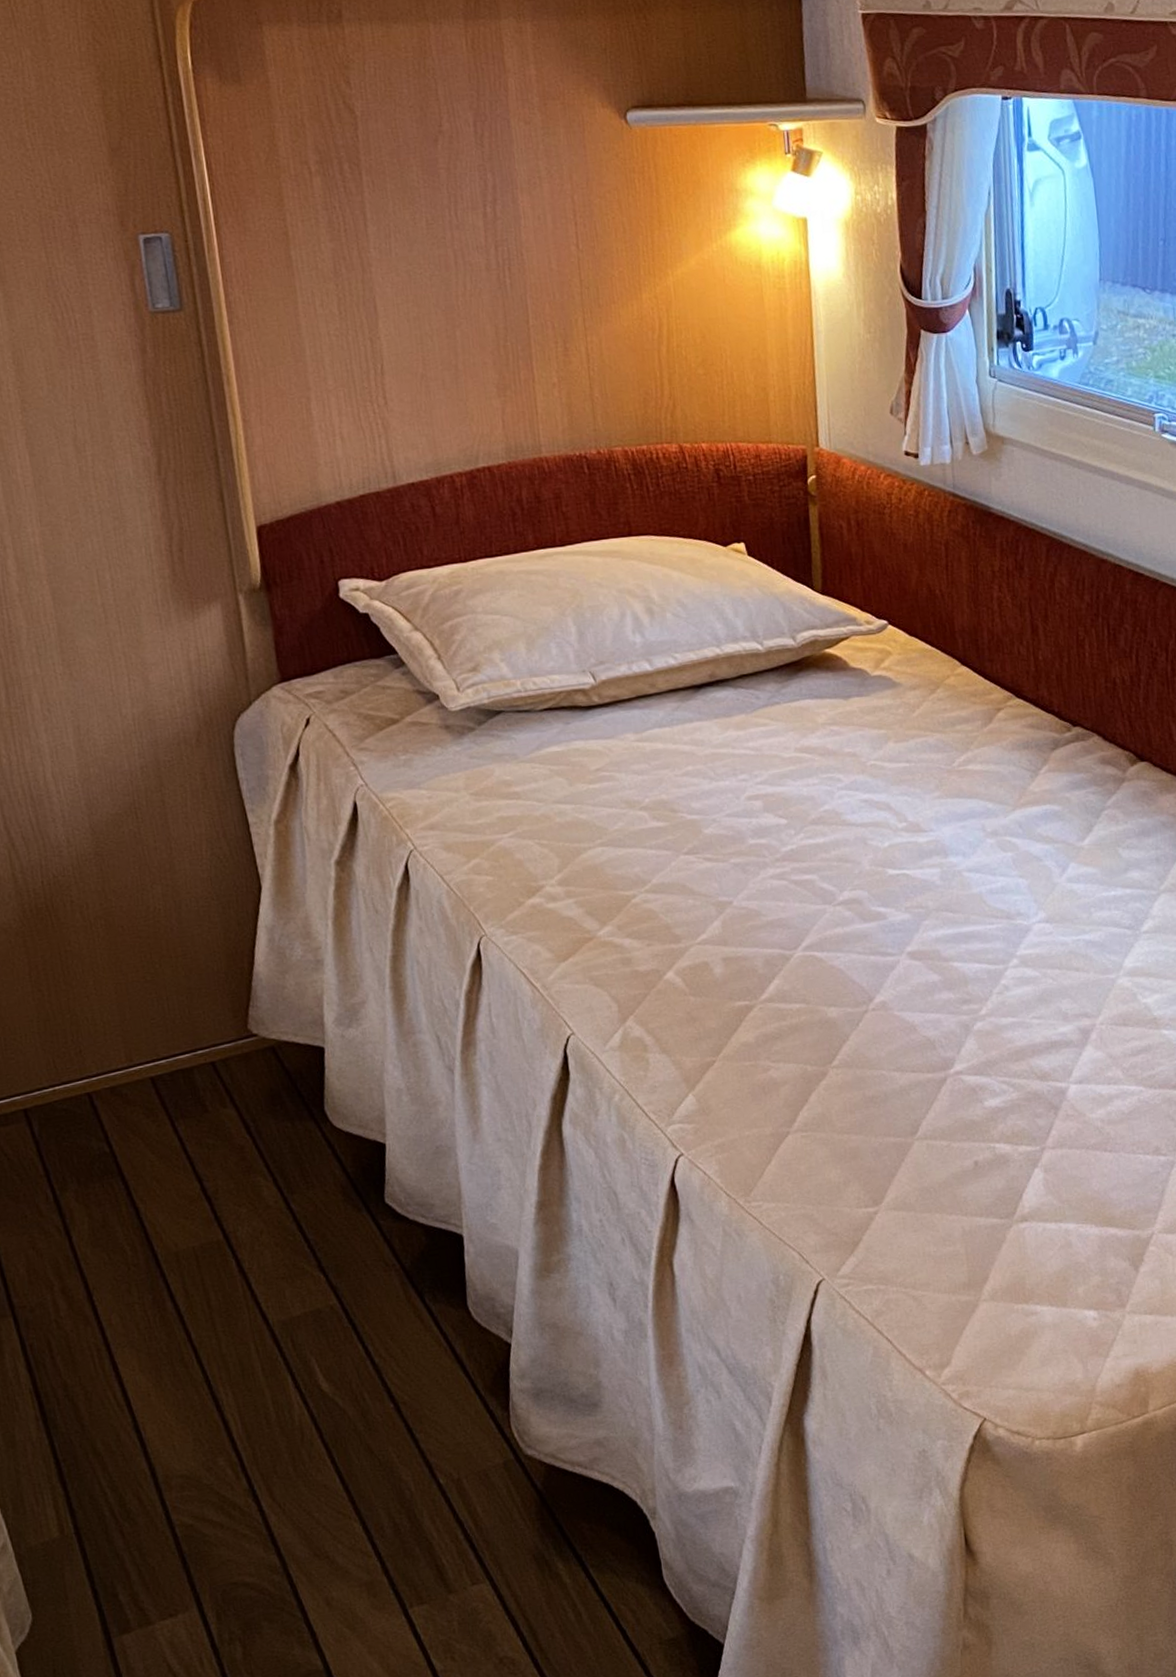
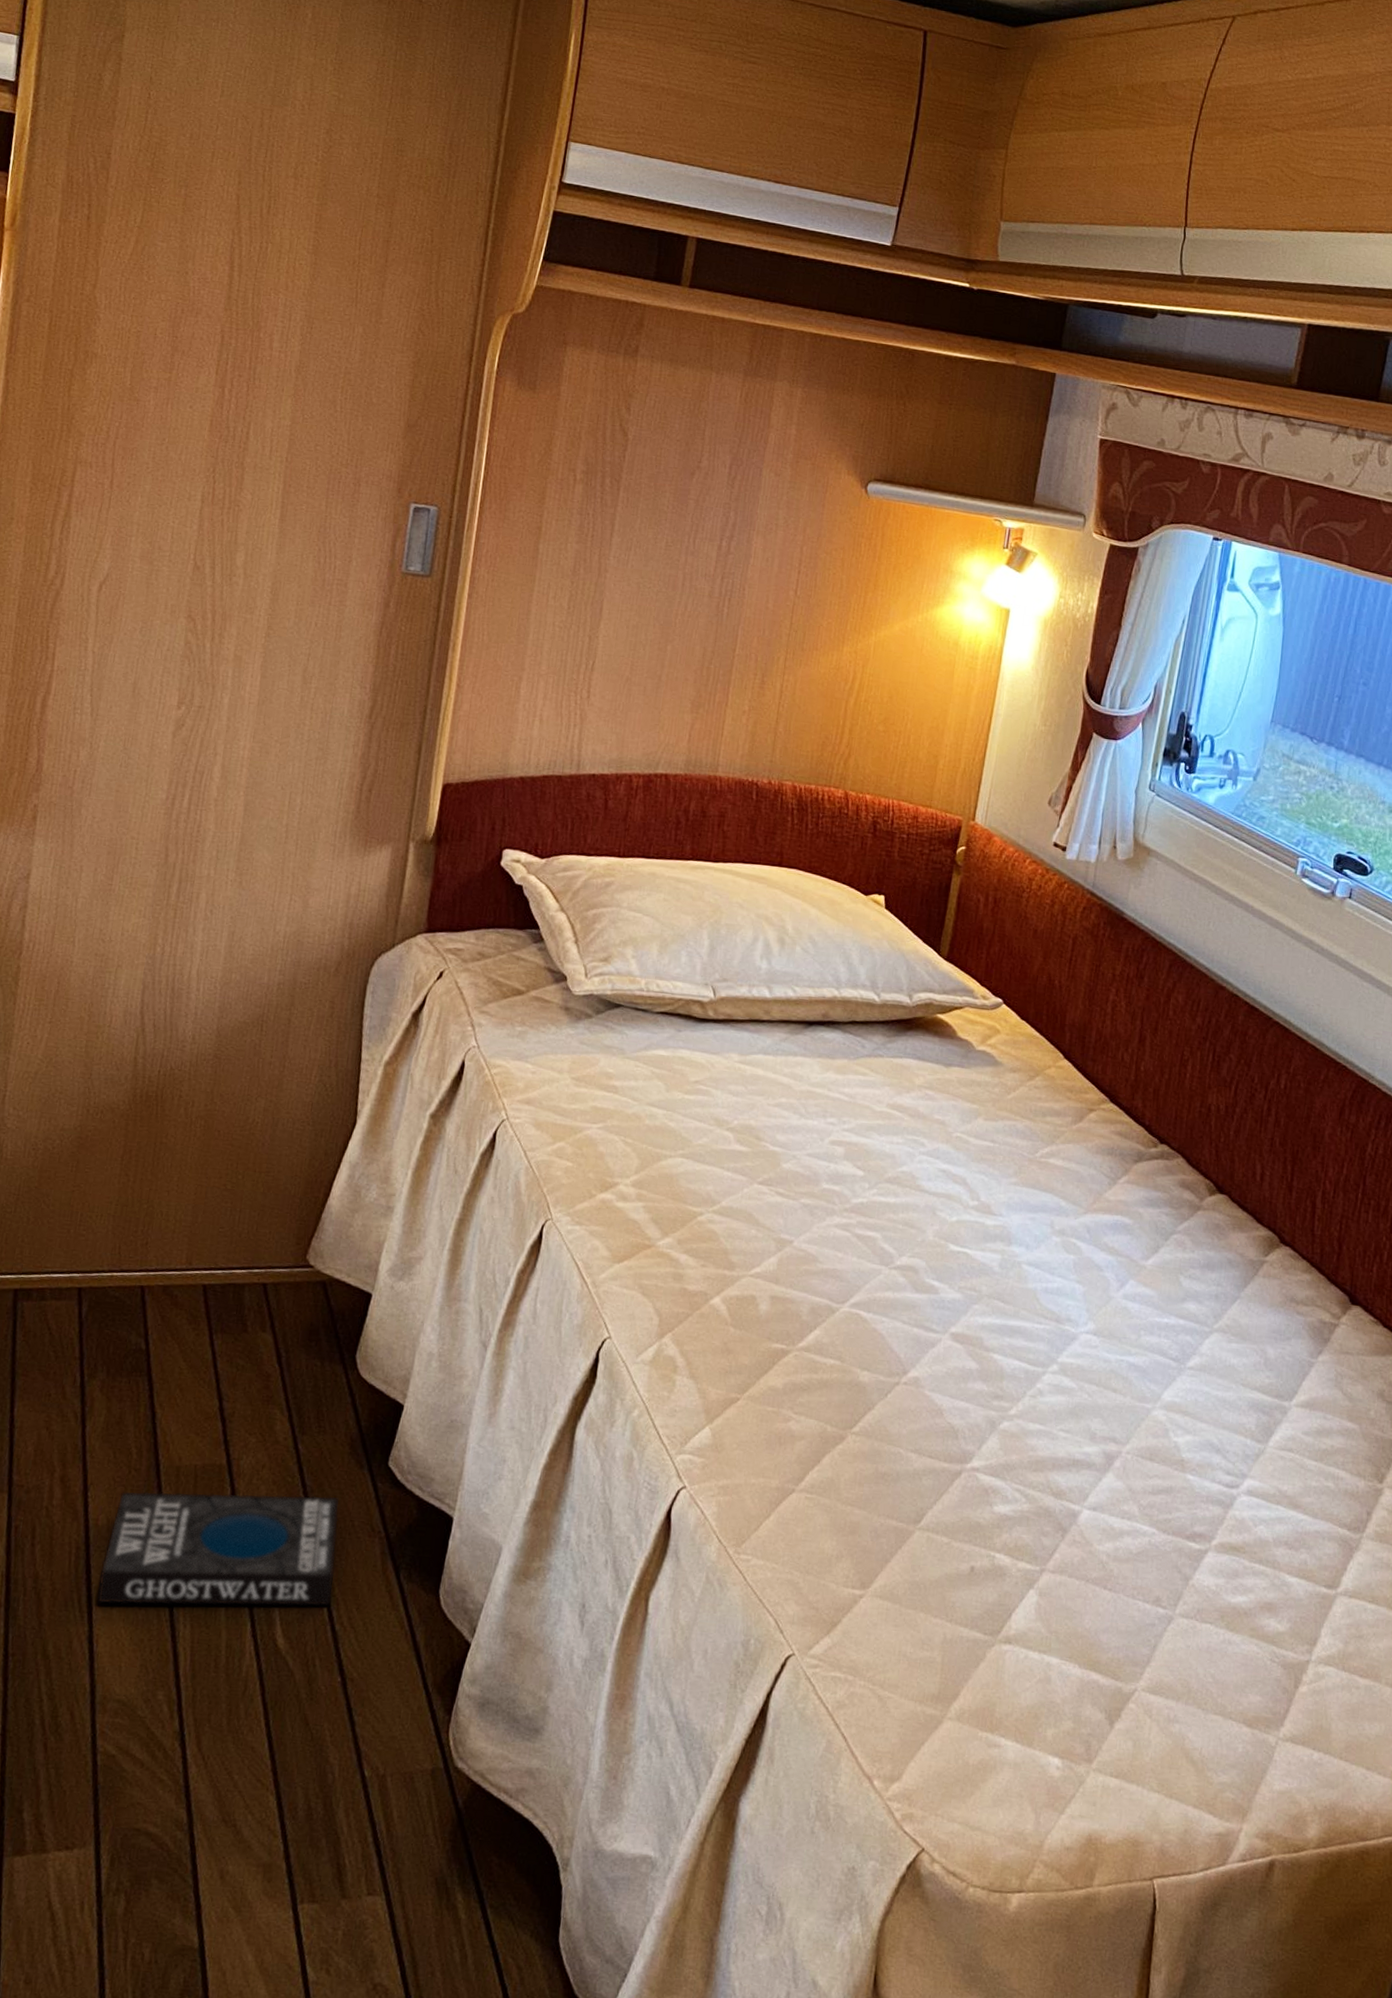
book: none [126,1244,364,1394] -> present [97,1491,339,1606]

